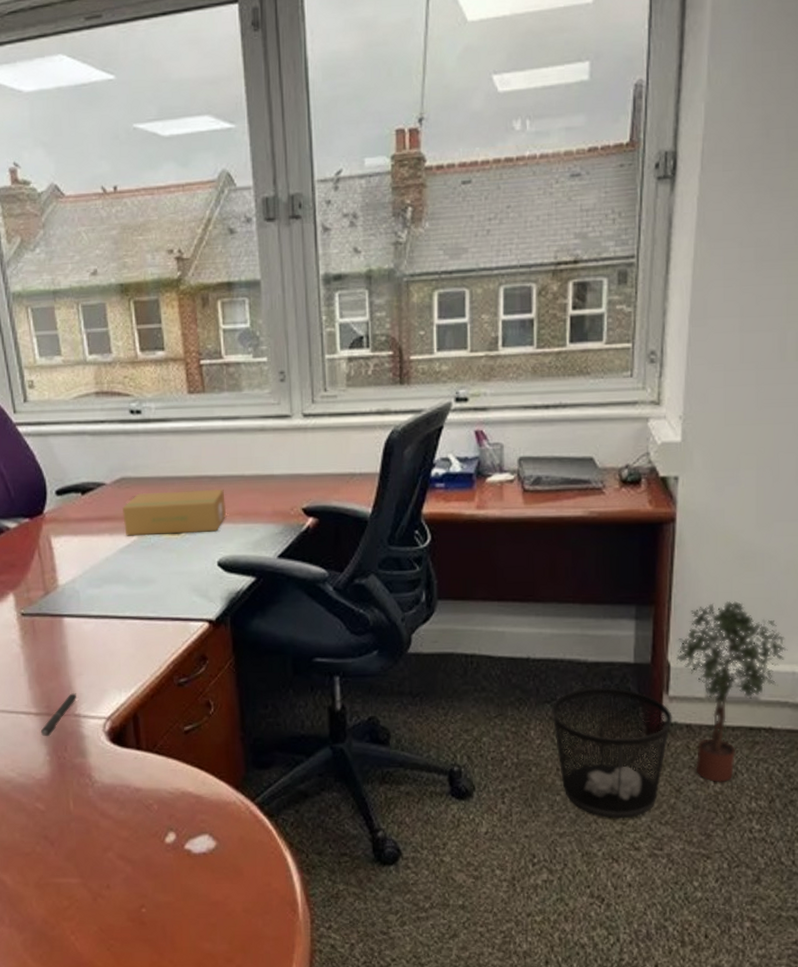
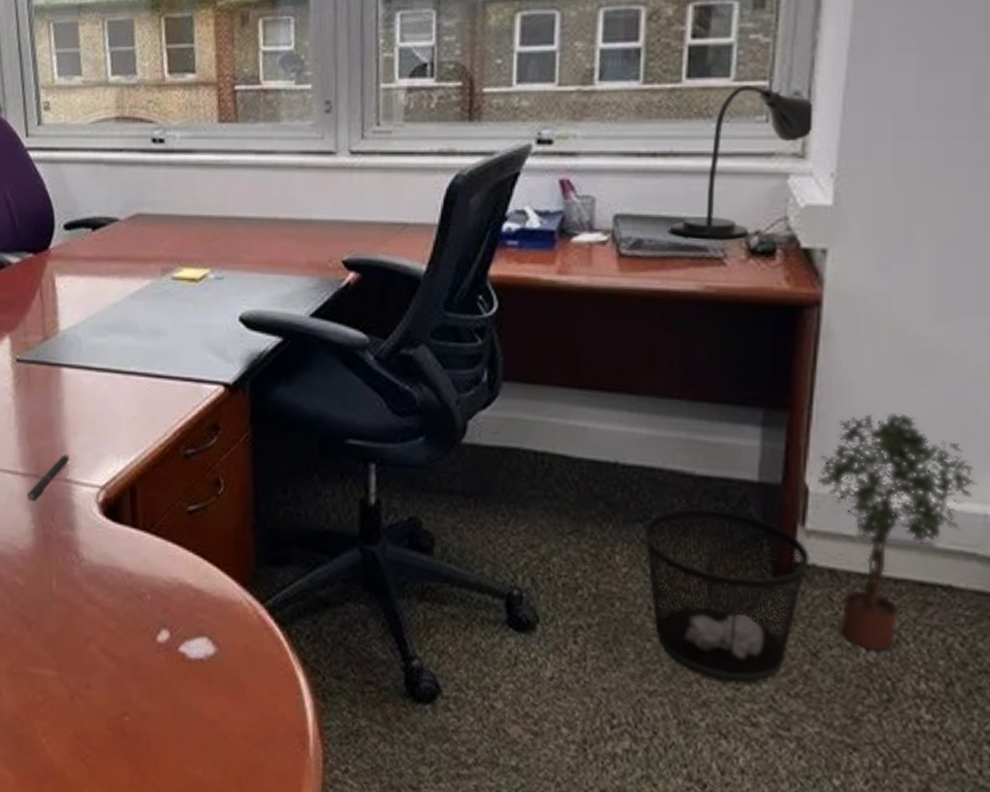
box: present [123,489,227,536] -> none [135,231,254,282]
desk lamp: none [560,347,665,475] -> present [667,86,814,241]

